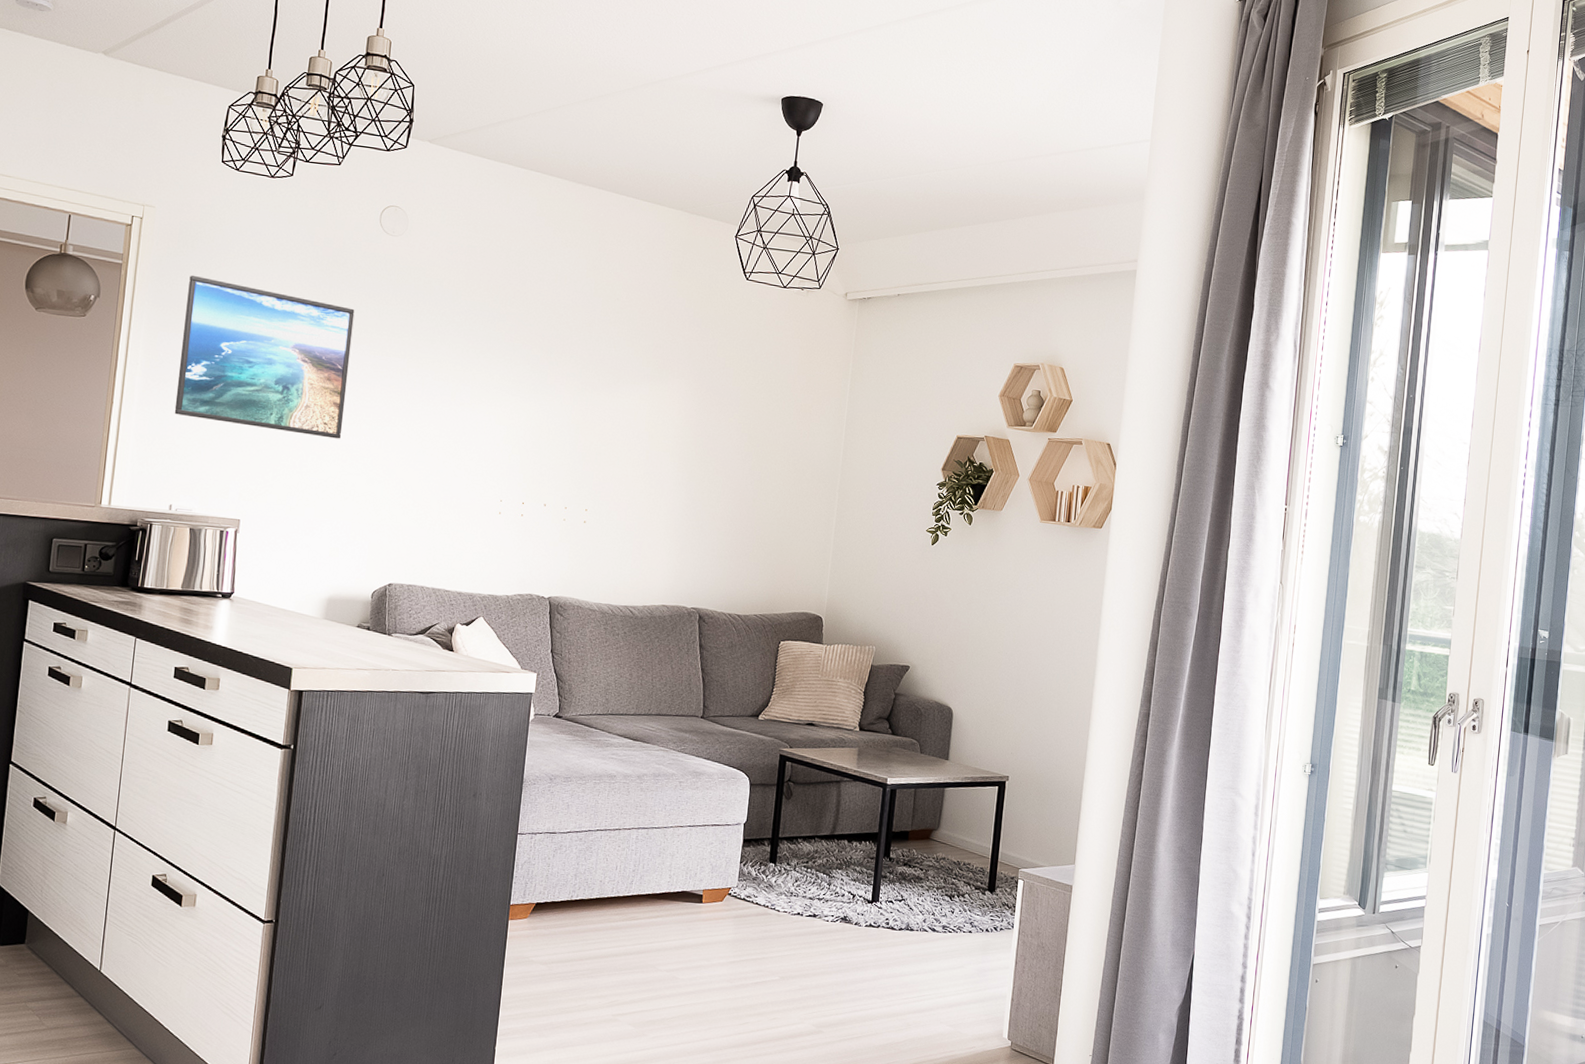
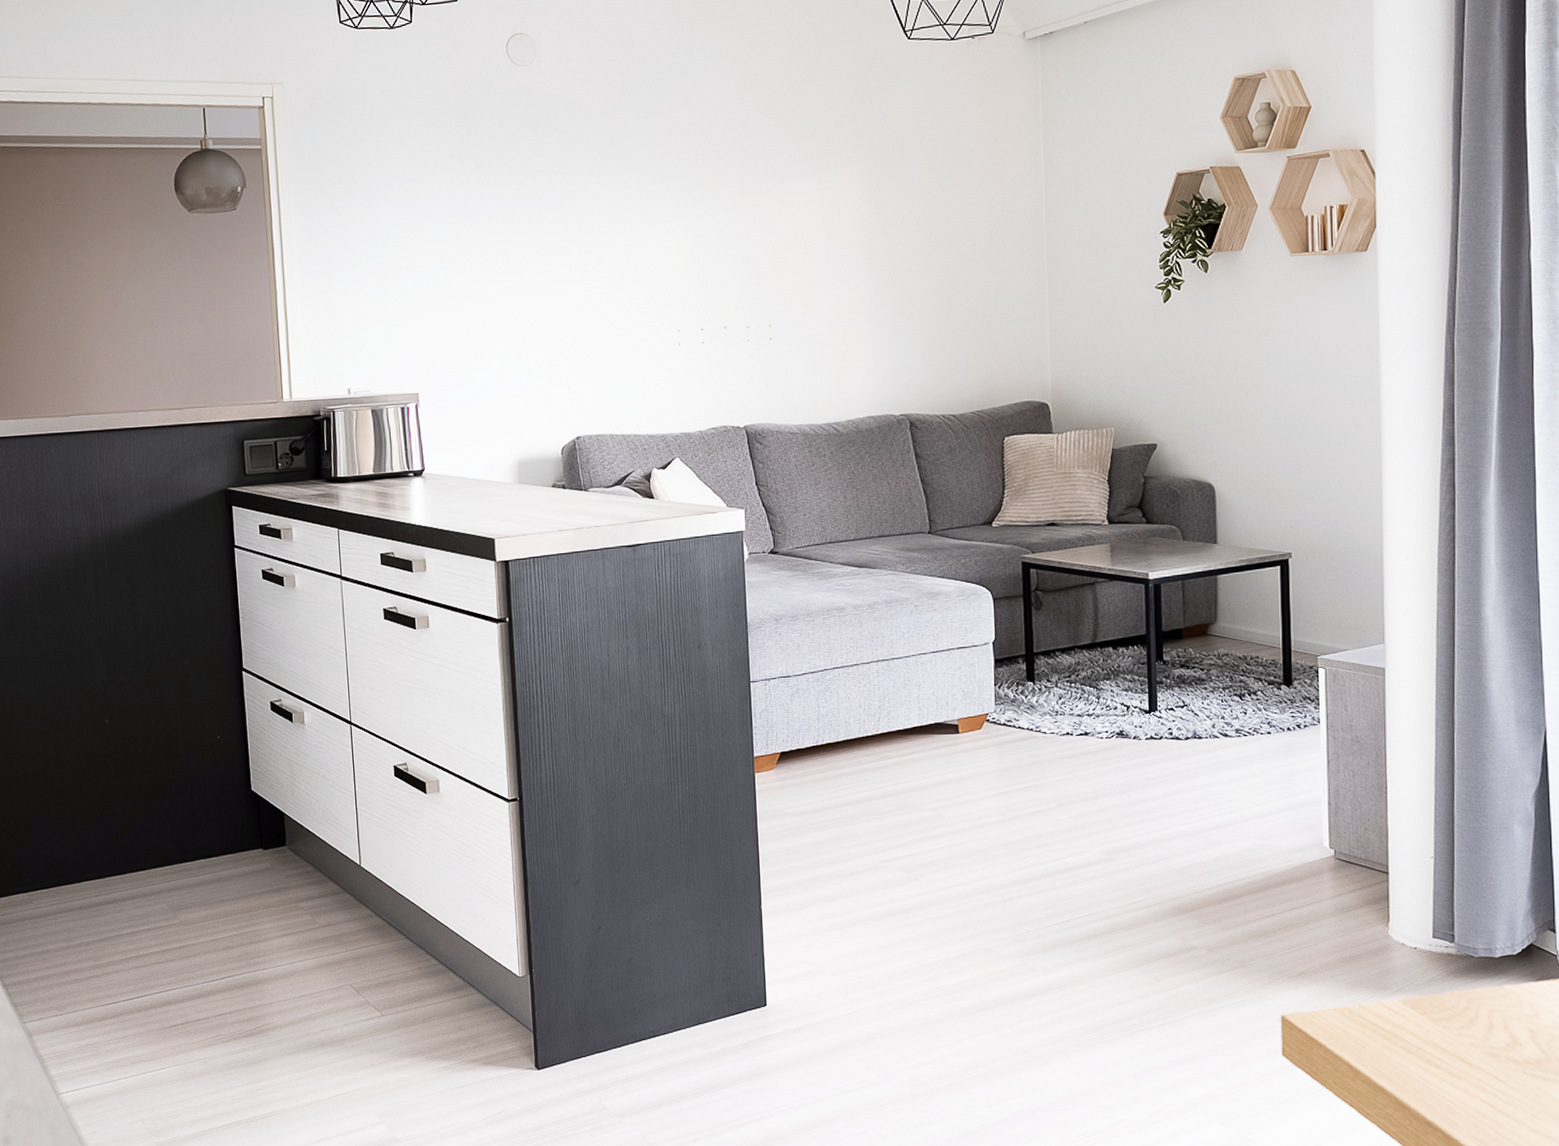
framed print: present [174,275,355,439] -> none [328,147,505,295]

